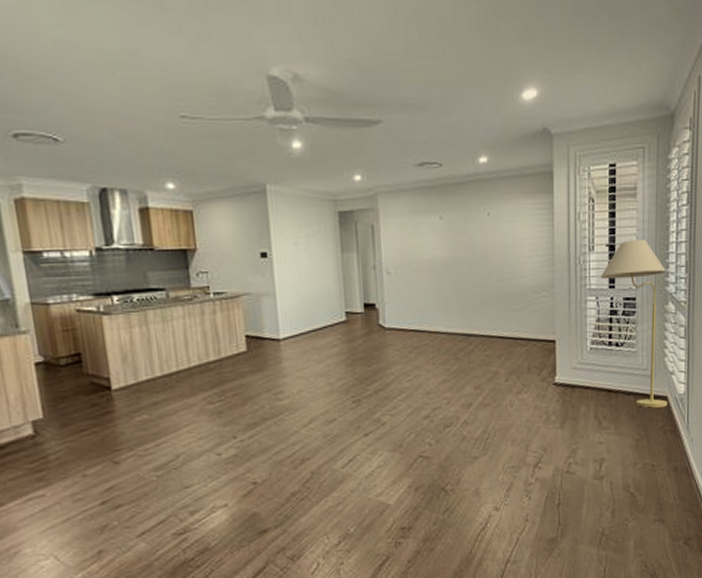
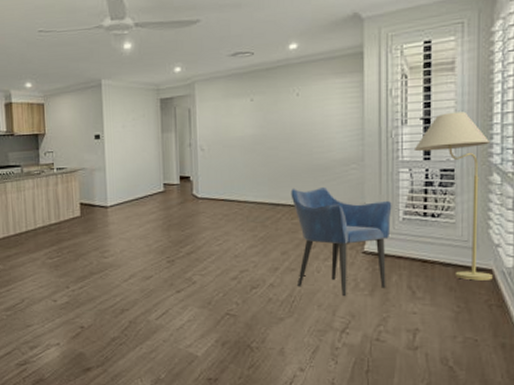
armchair: none [483,316,581,431] -> present [291,187,392,297]

